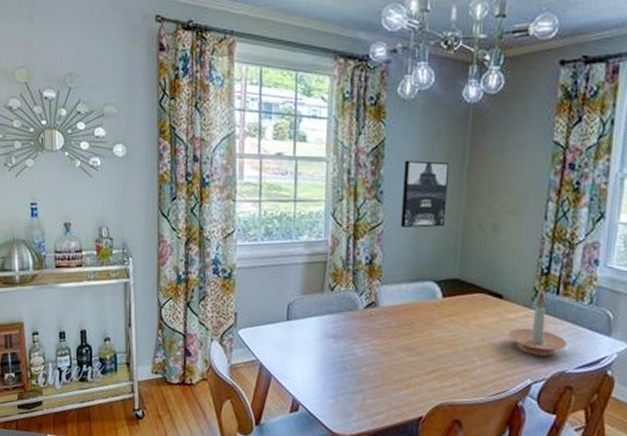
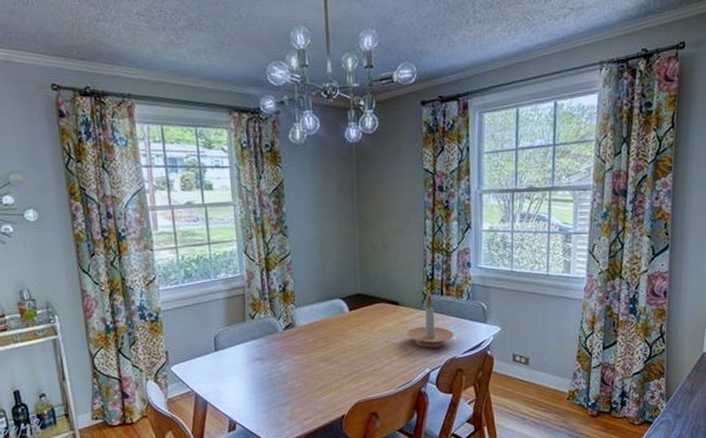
wall art: present [400,160,449,228] -> none [303,196,344,256]

